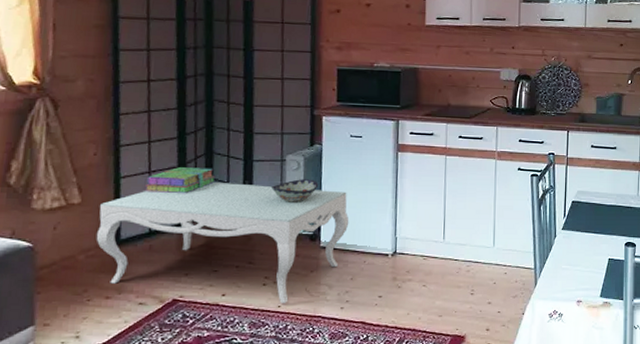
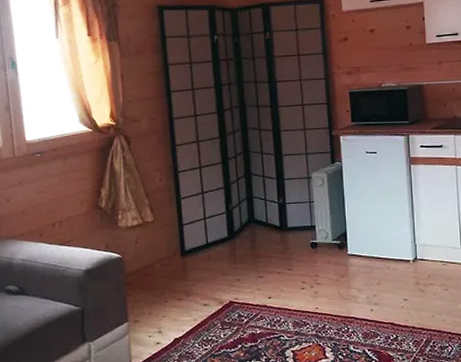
coffee table: present [96,181,349,303] -> none [167,199,372,305]
stack of books: present [144,167,216,194] -> none [199,187,255,211]
decorative bowl: present [272,179,319,202] -> none [302,194,342,215]

